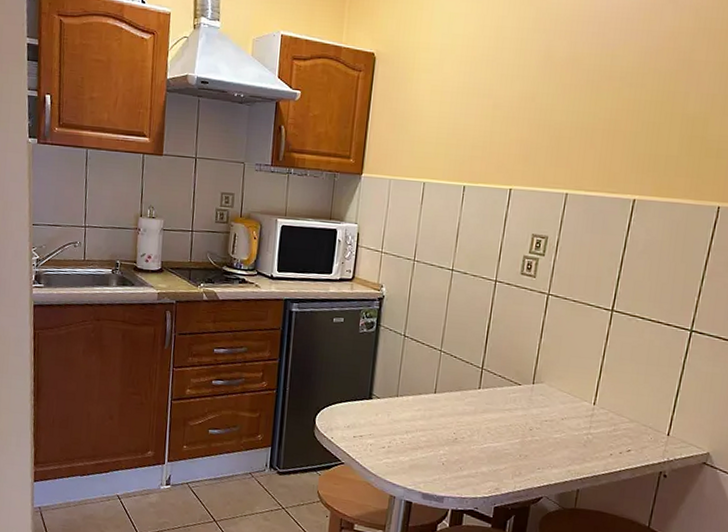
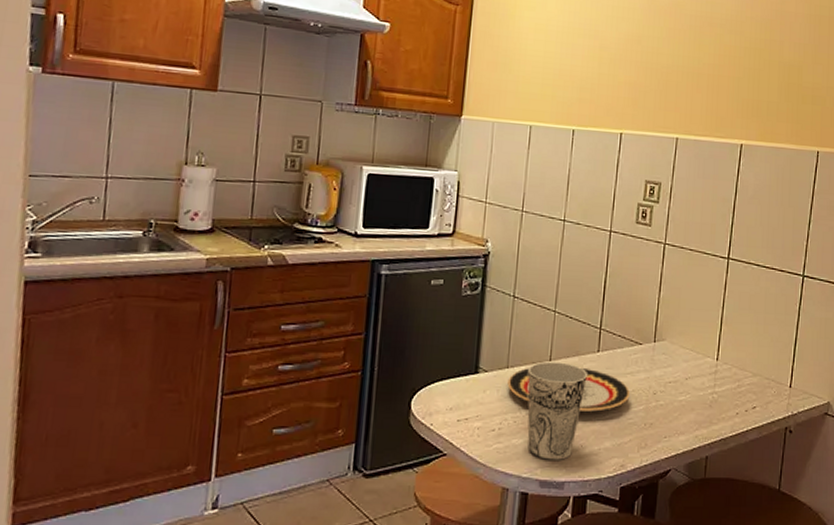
plate: none [396,398,507,441] -> present [507,367,629,412]
cup: none [412,393,468,478] -> present [527,361,587,460]

